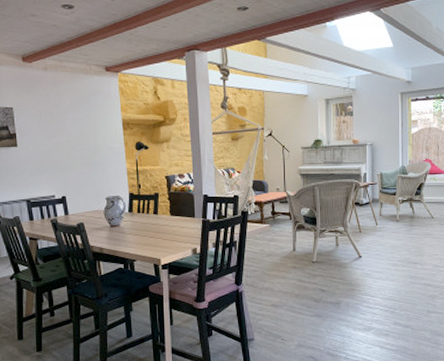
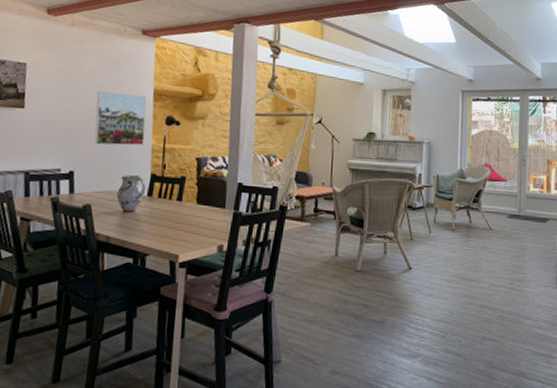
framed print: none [74,125,120,172] -> present [94,91,147,146]

